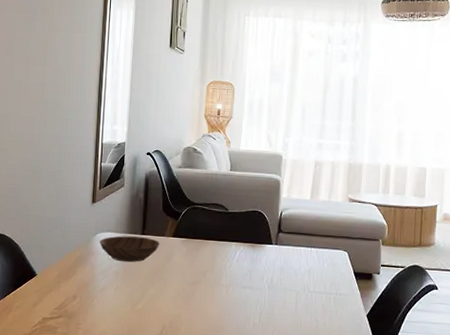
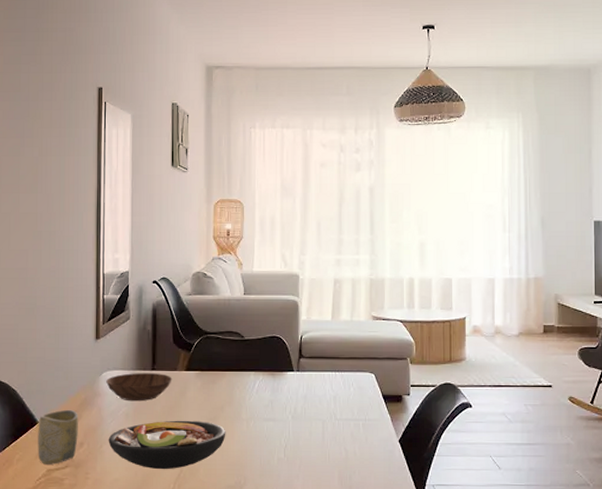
cup: none [35,264,73,314] -> present [38,409,78,465]
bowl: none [99,281,207,326] -> present [108,420,226,470]

